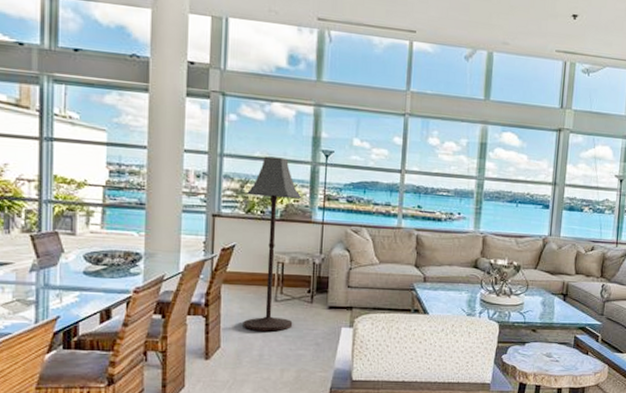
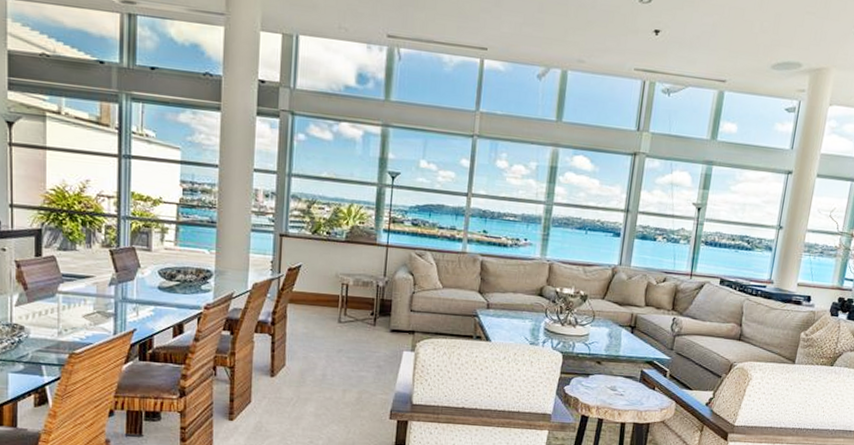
floor lamp: present [243,156,302,332] -> none [307,177,368,352]

